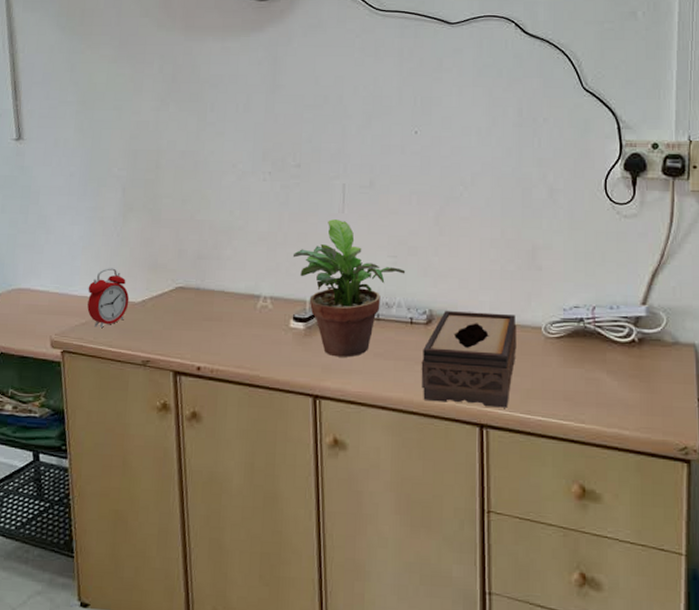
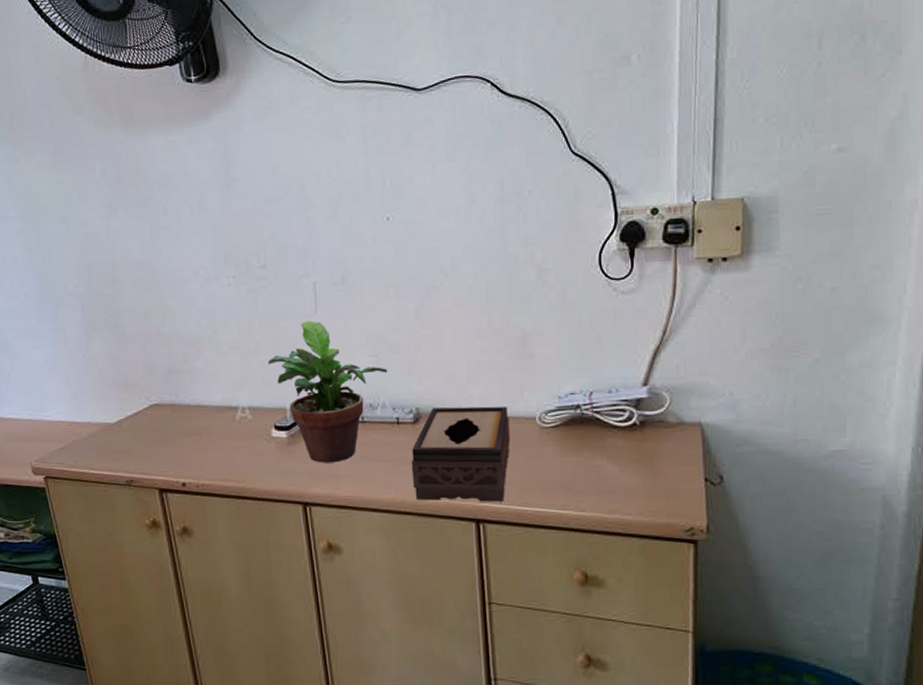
alarm clock: present [87,268,129,327] -> none [61,390,105,451]

